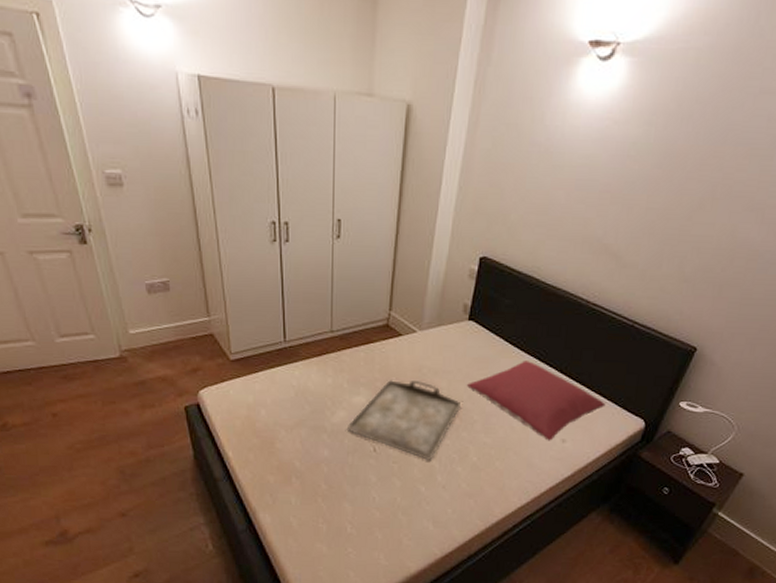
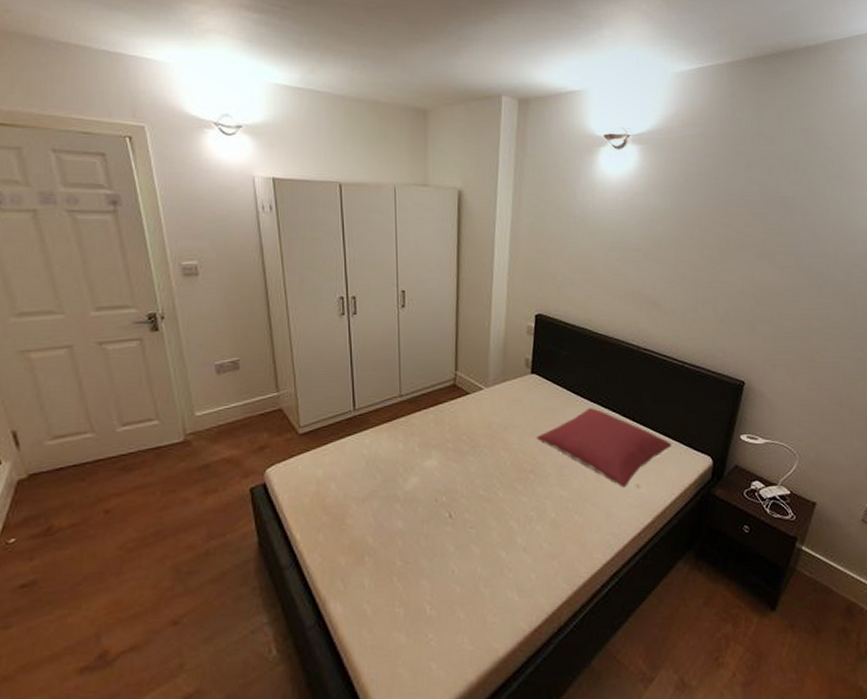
serving tray: present [348,379,462,461] -> none [421,437,534,523]

